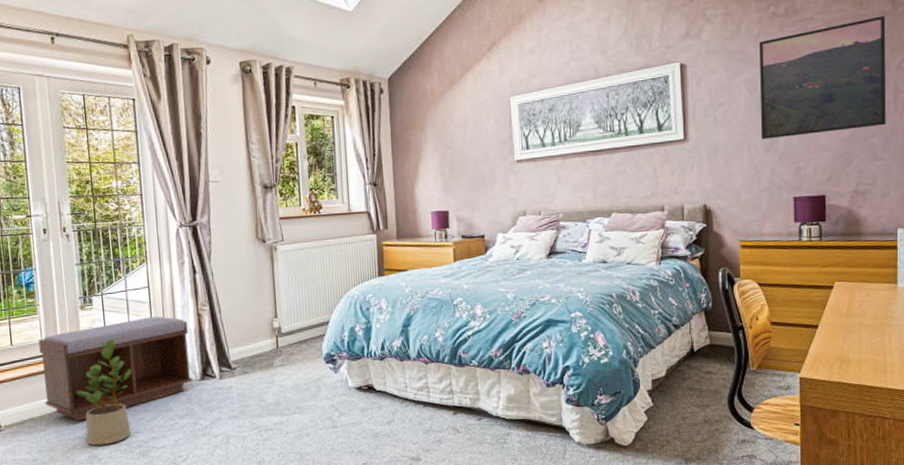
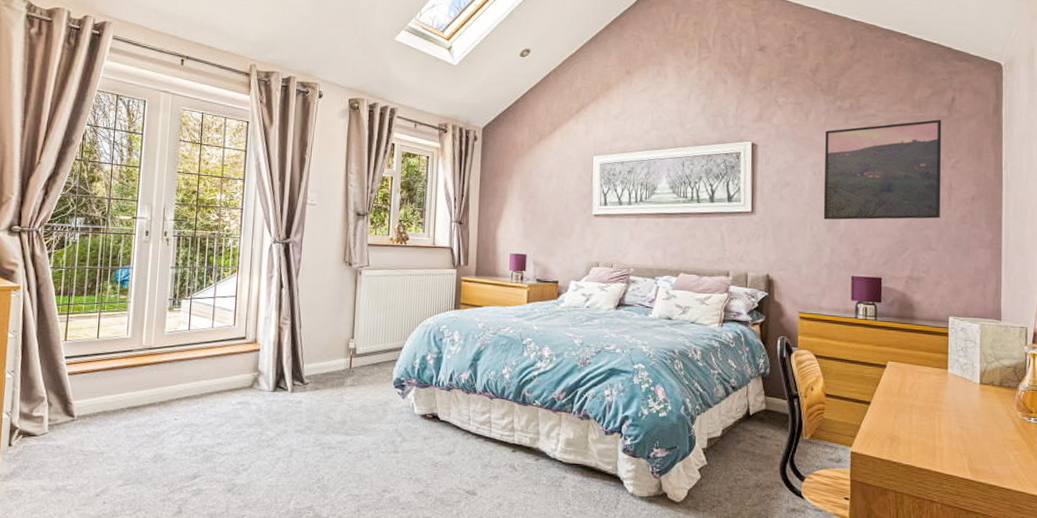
bench: present [38,316,193,421] -> none [120,325,268,419]
potted plant: present [75,338,132,446] -> none [151,342,209,446]

